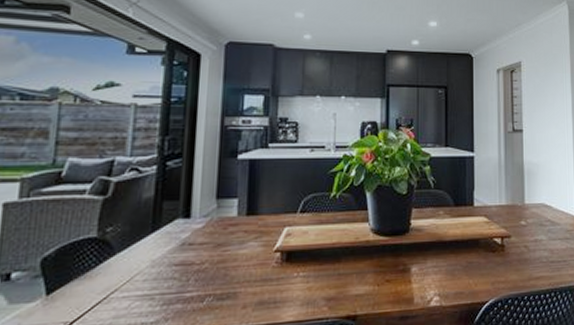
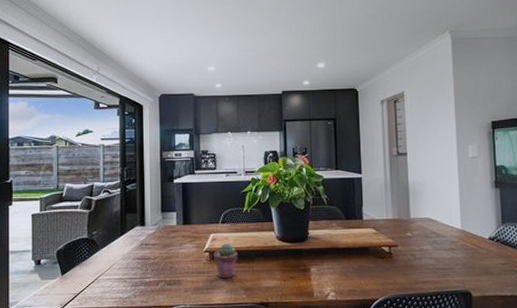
potted succulent: none [287,238,320,288] -> present [214,243,238,279]

